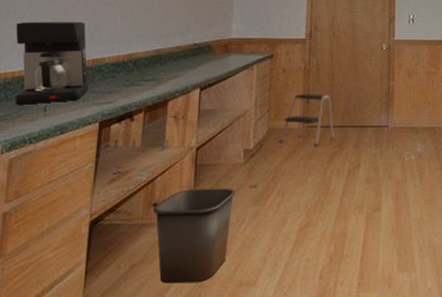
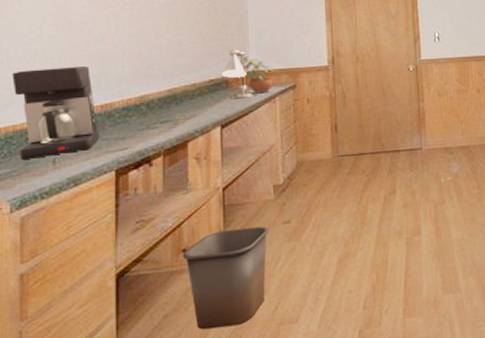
desk lamp: none [206,16,236,64] -> present [222,49,257,100]
potted plant: none [223,24,255,61] -> present [239,56,275,94]
step stool: present [279,93,335,147] -> none [310,121,368,177]

